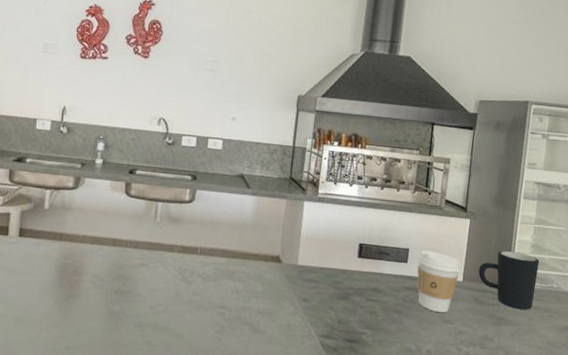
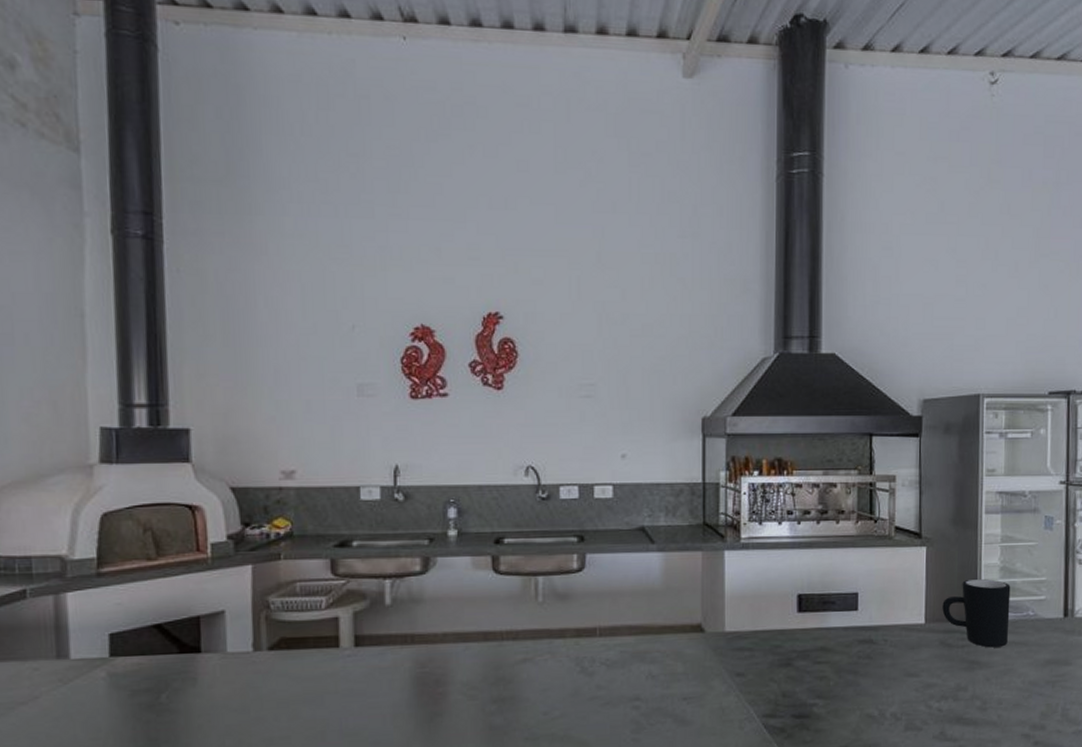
coffee cup: present [417,250,462,313] -> none [870,591,922,665]

